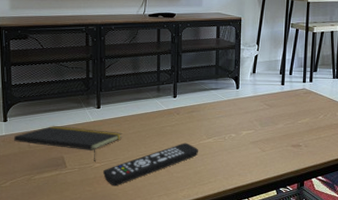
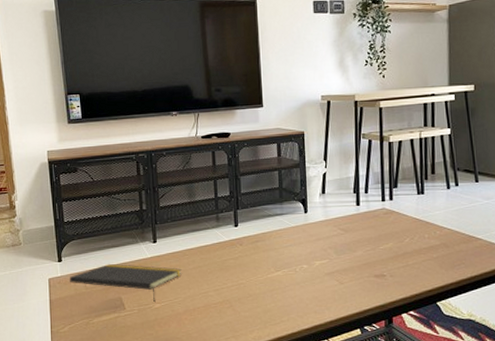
remote control: present [102,143,198,186] -> none [163,277,267,329]

